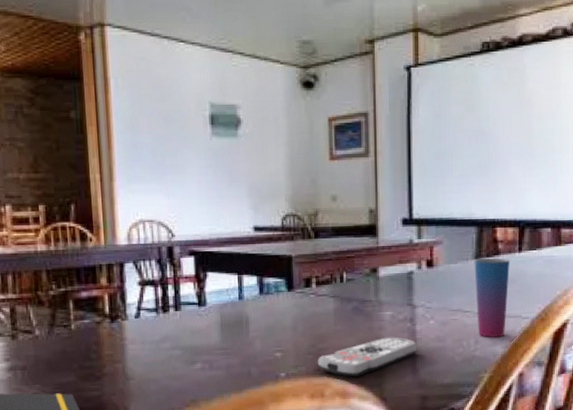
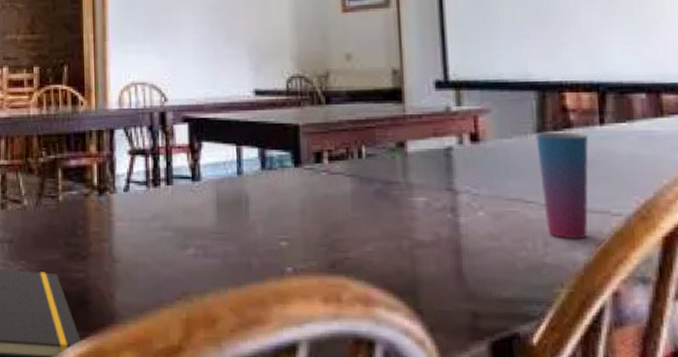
remote control: present [318,337,418,377] -> none [332,230,463,279]

